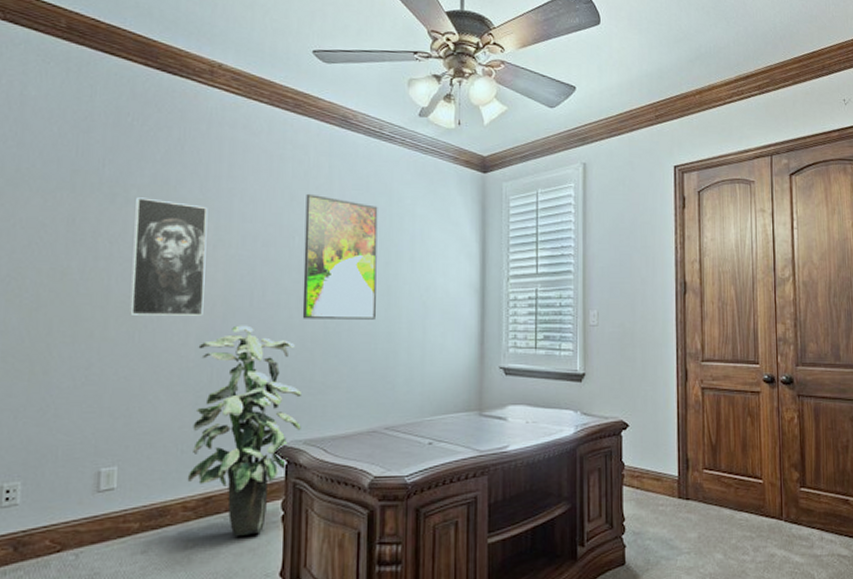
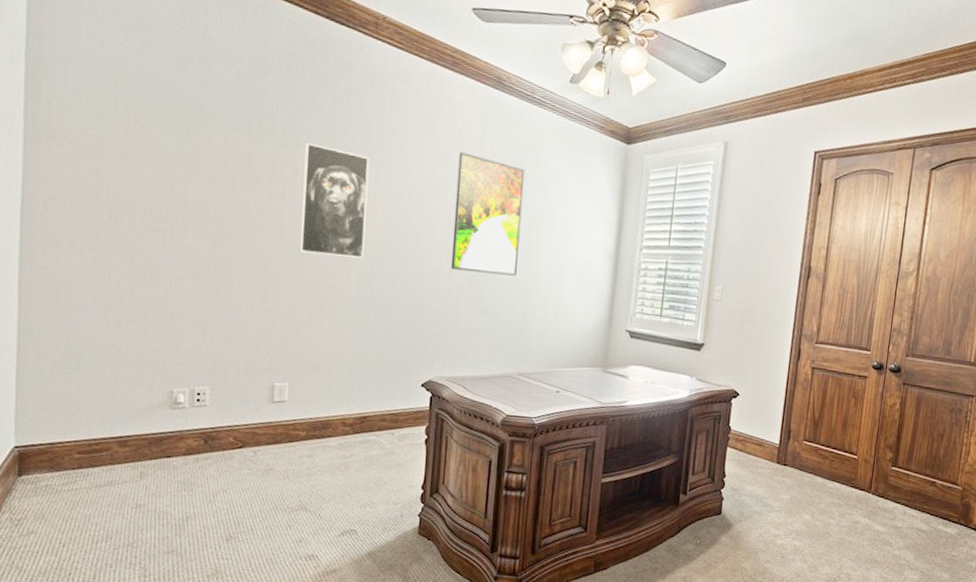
indoor plant: present [187,325,301,537] -> none [346,269,447,453]

